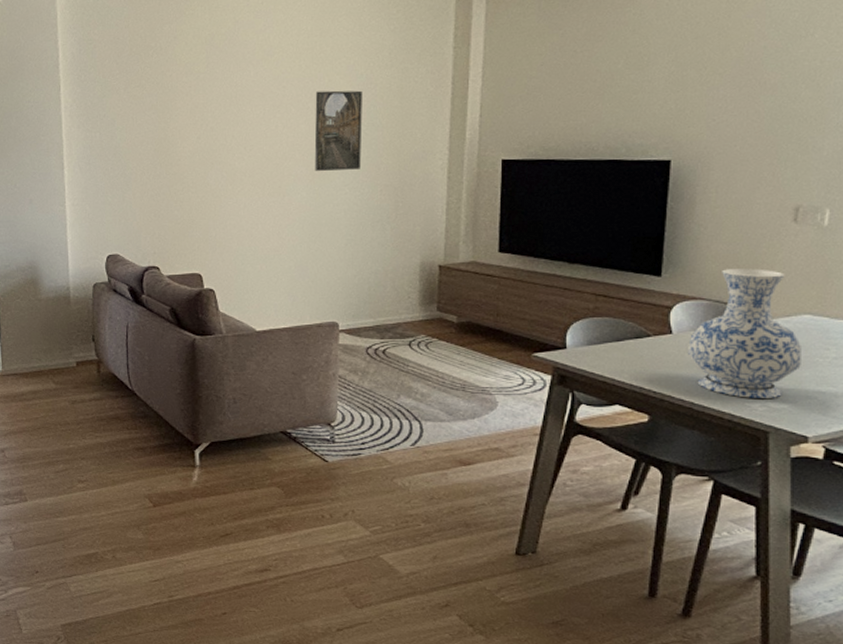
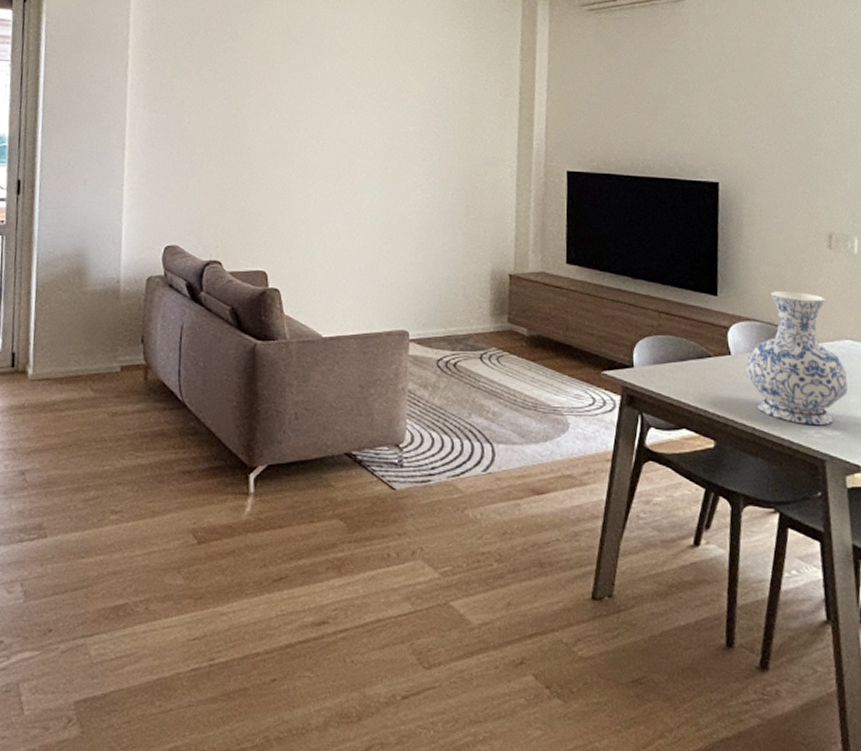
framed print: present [314,90,362,171] -> none [387,90,435,171]

